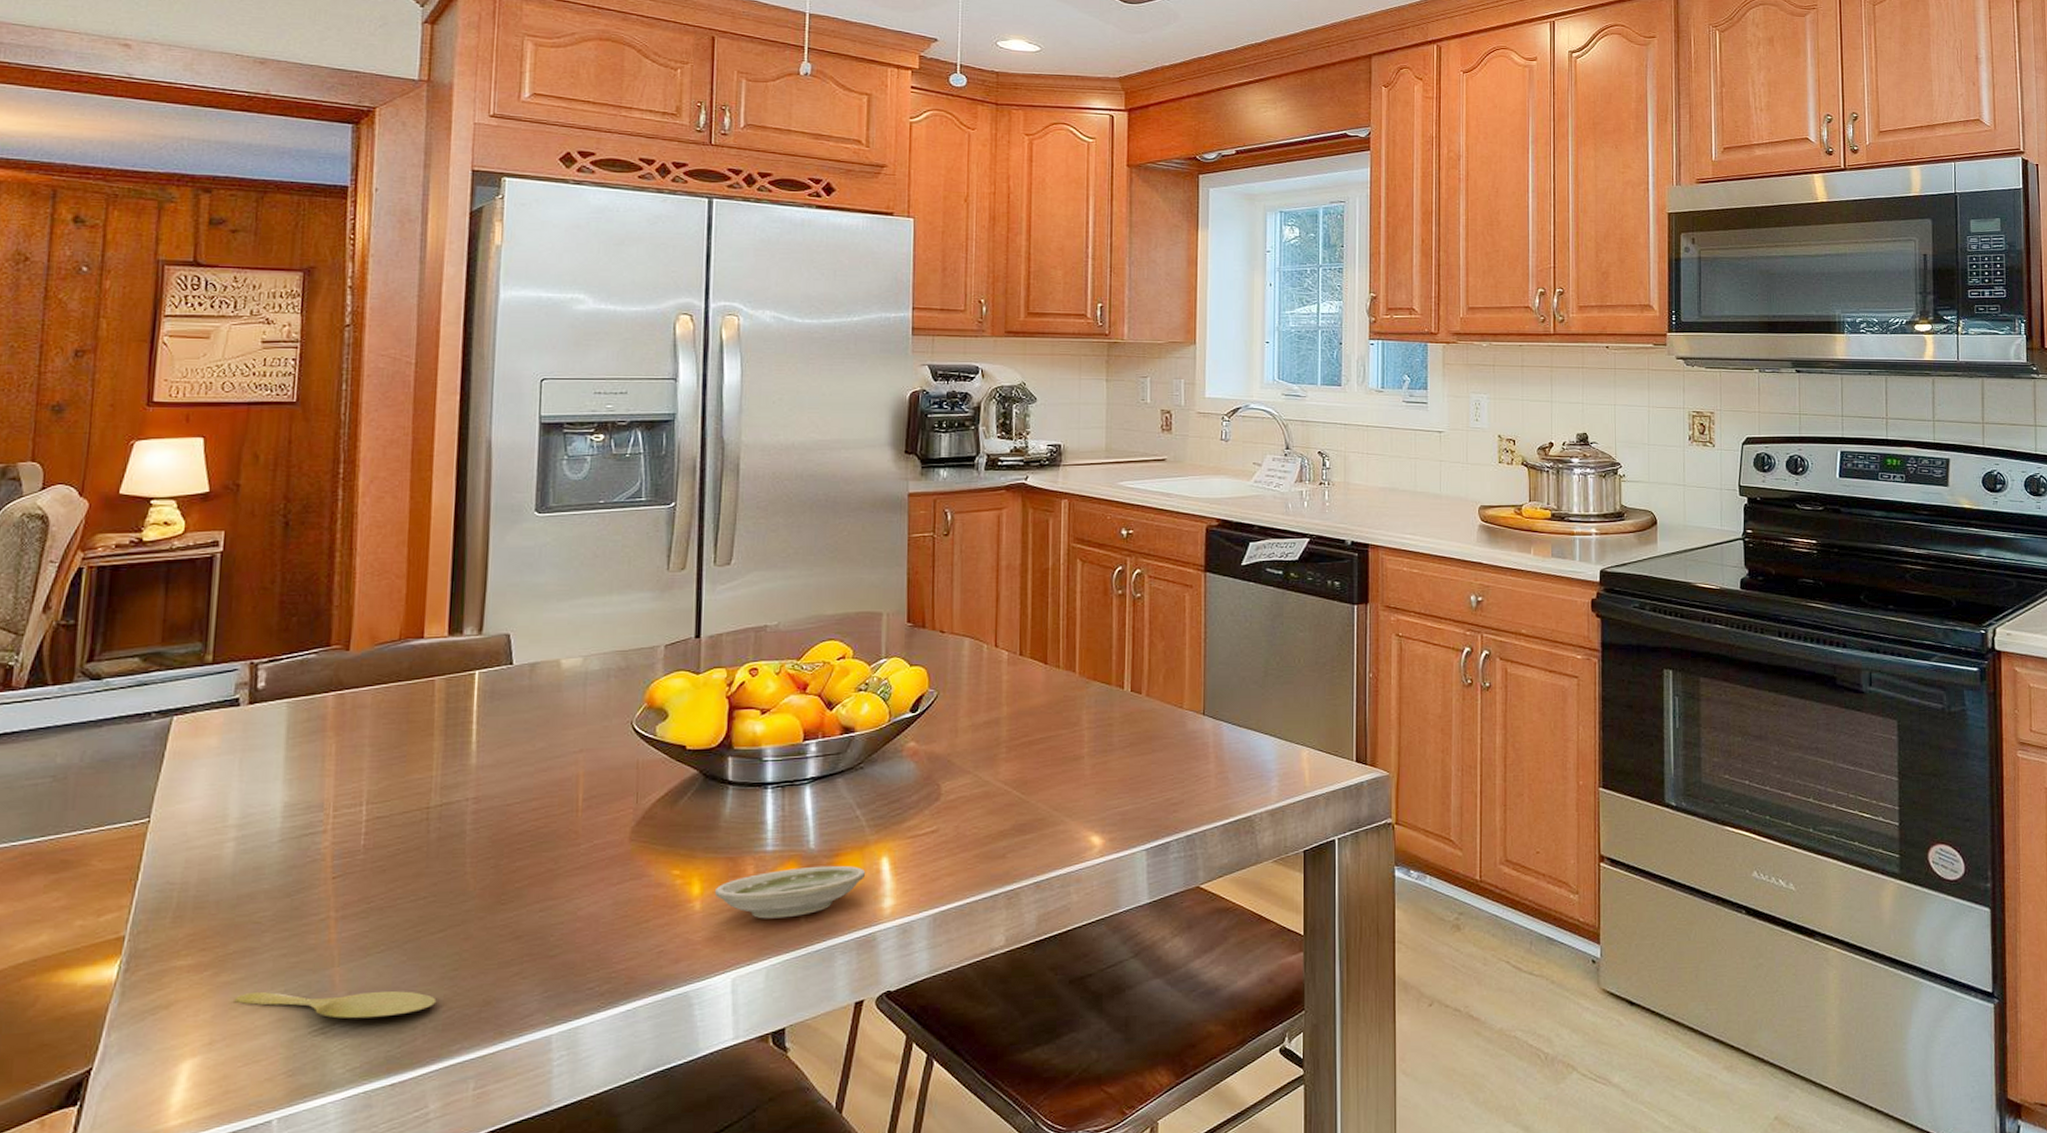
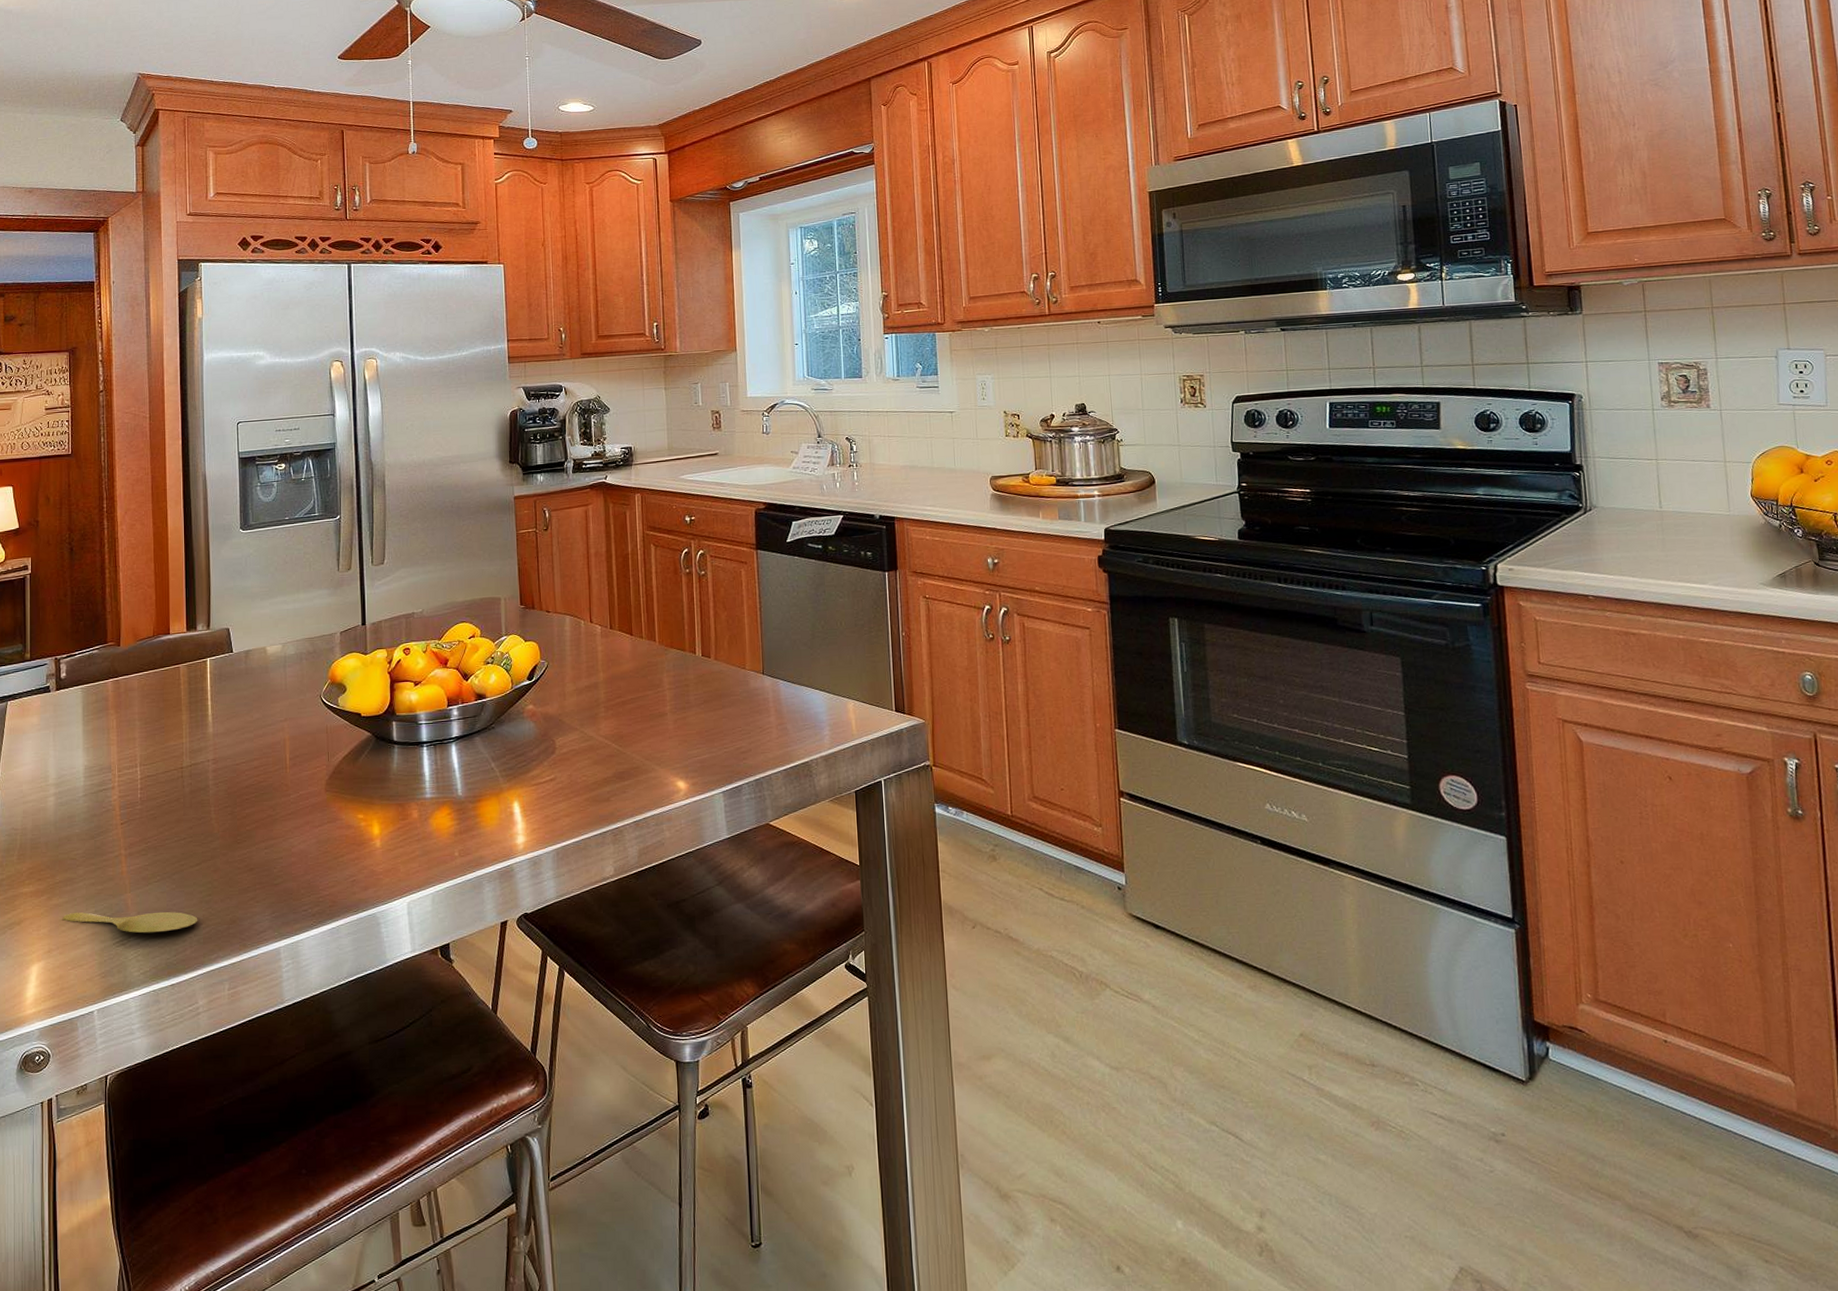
saucer: present [714,865,866,919] -> none [389,809,502,854]

